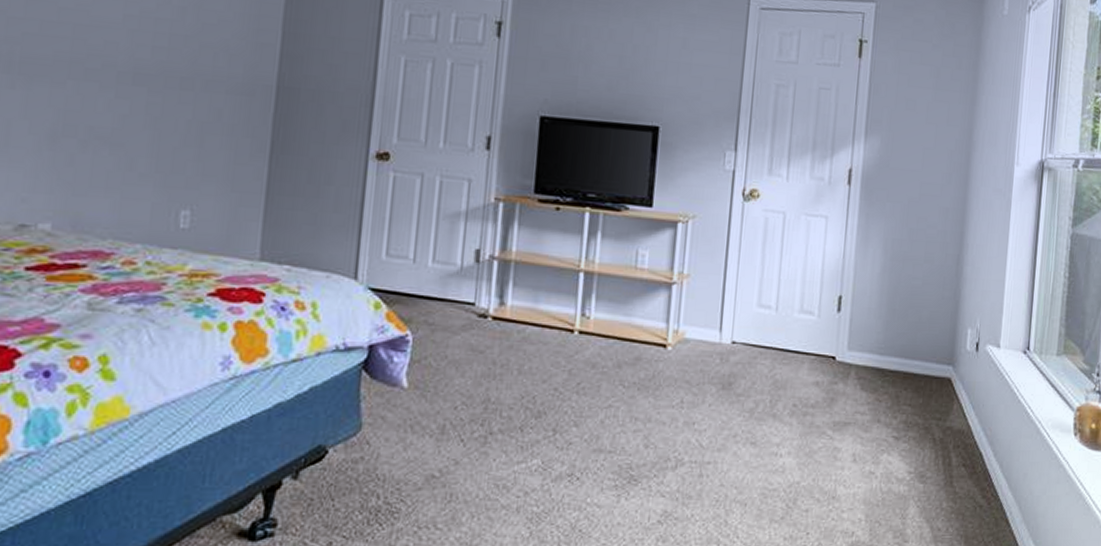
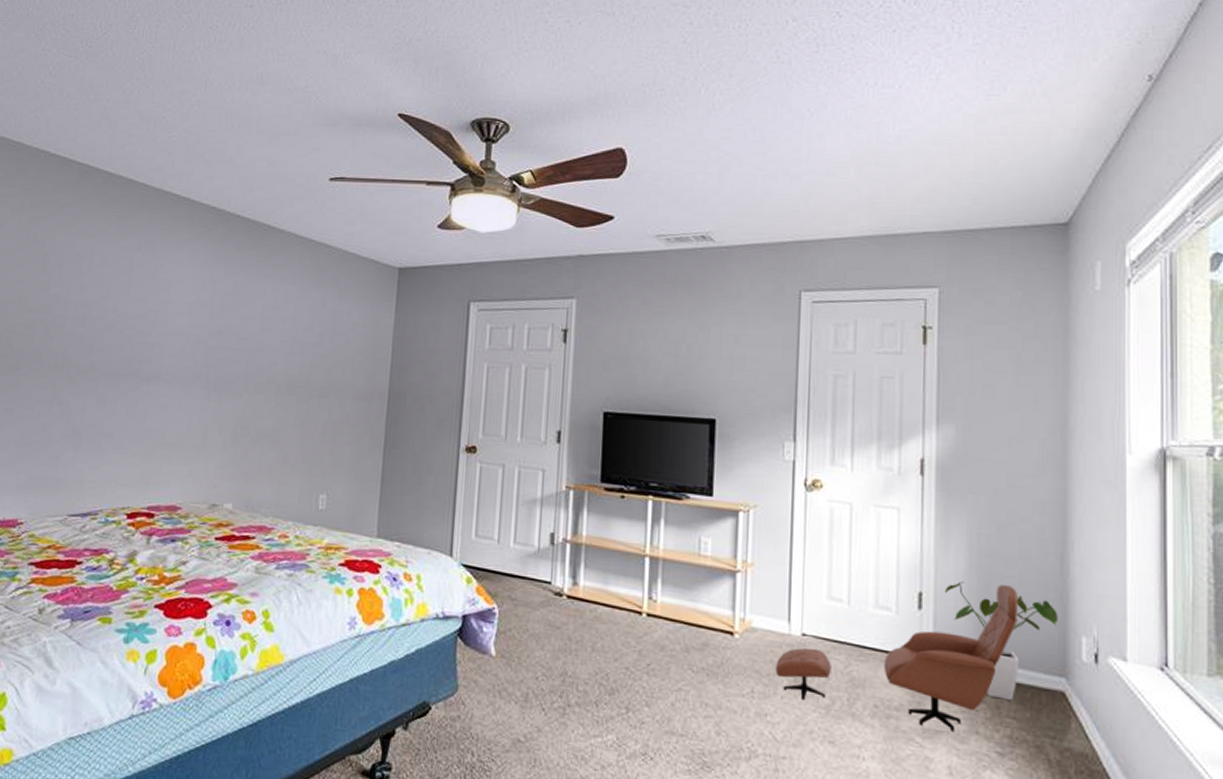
armchair: none [705,286,921,422] -> present [775,585,1018,732]
house plant: none [861,284,951,390] -> present [945,581,1058,701]

